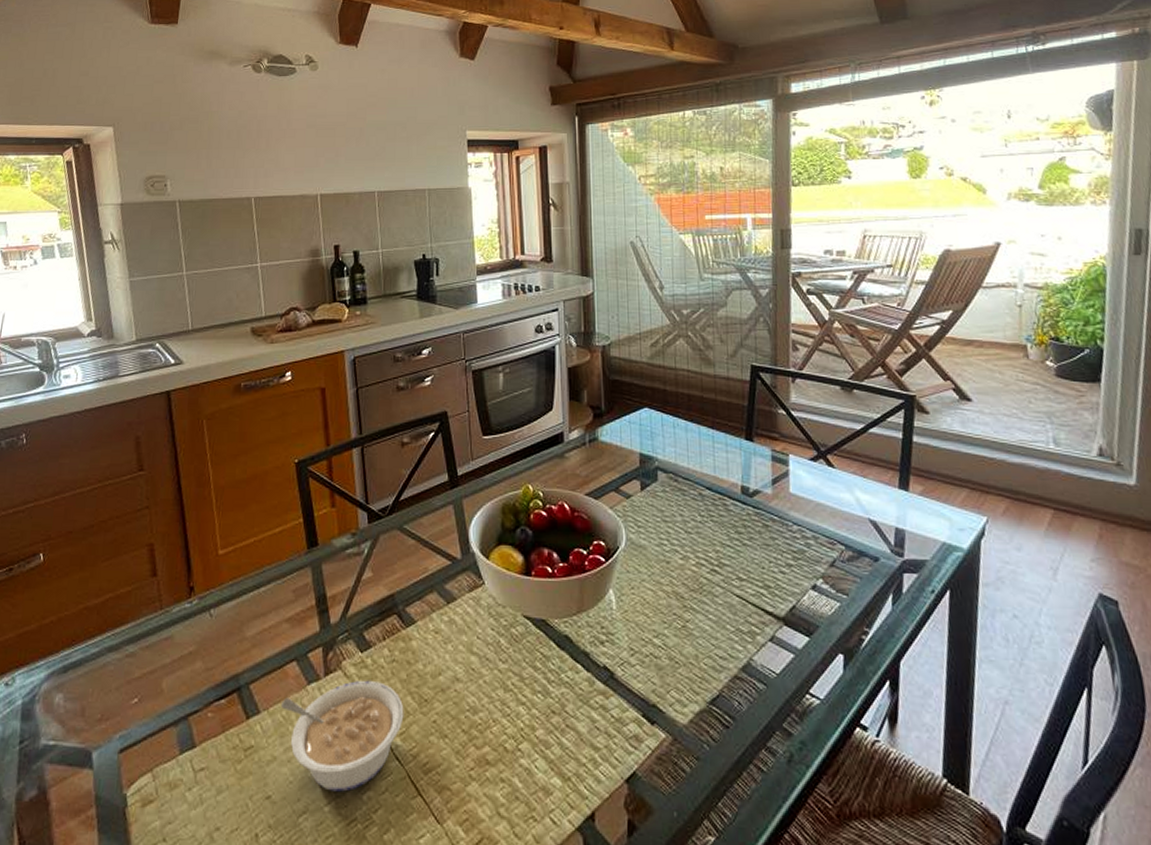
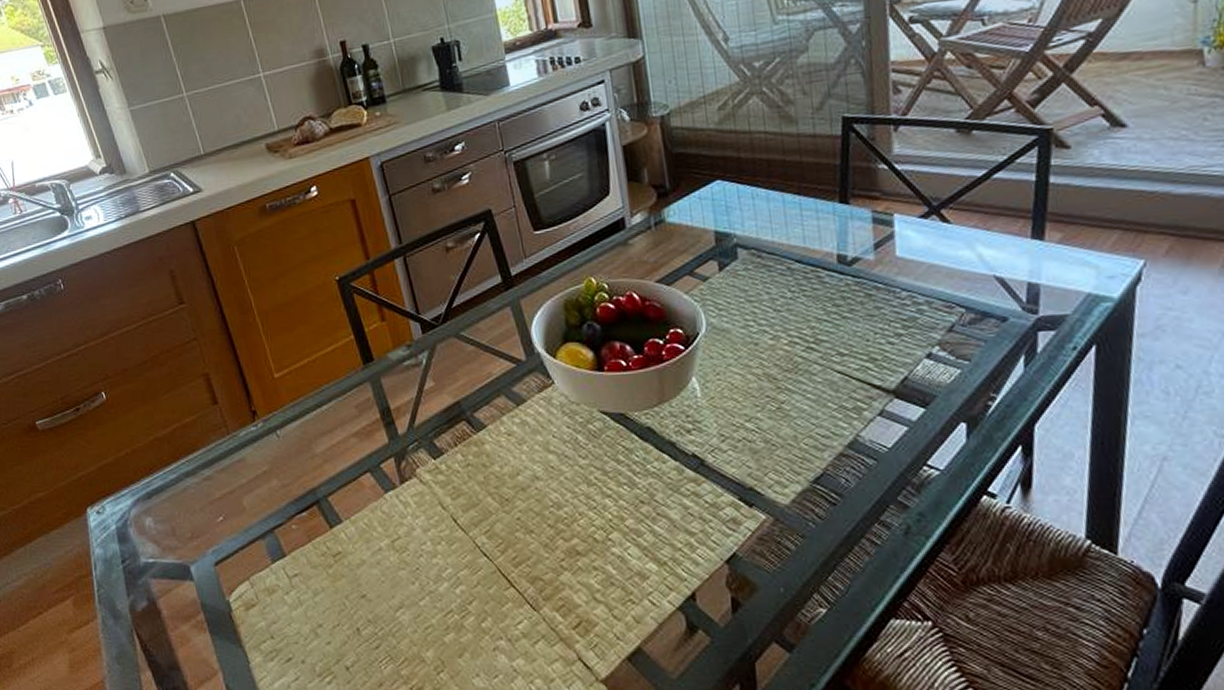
legume: present [281,680,404,792] -> none [362,484,487,588]

